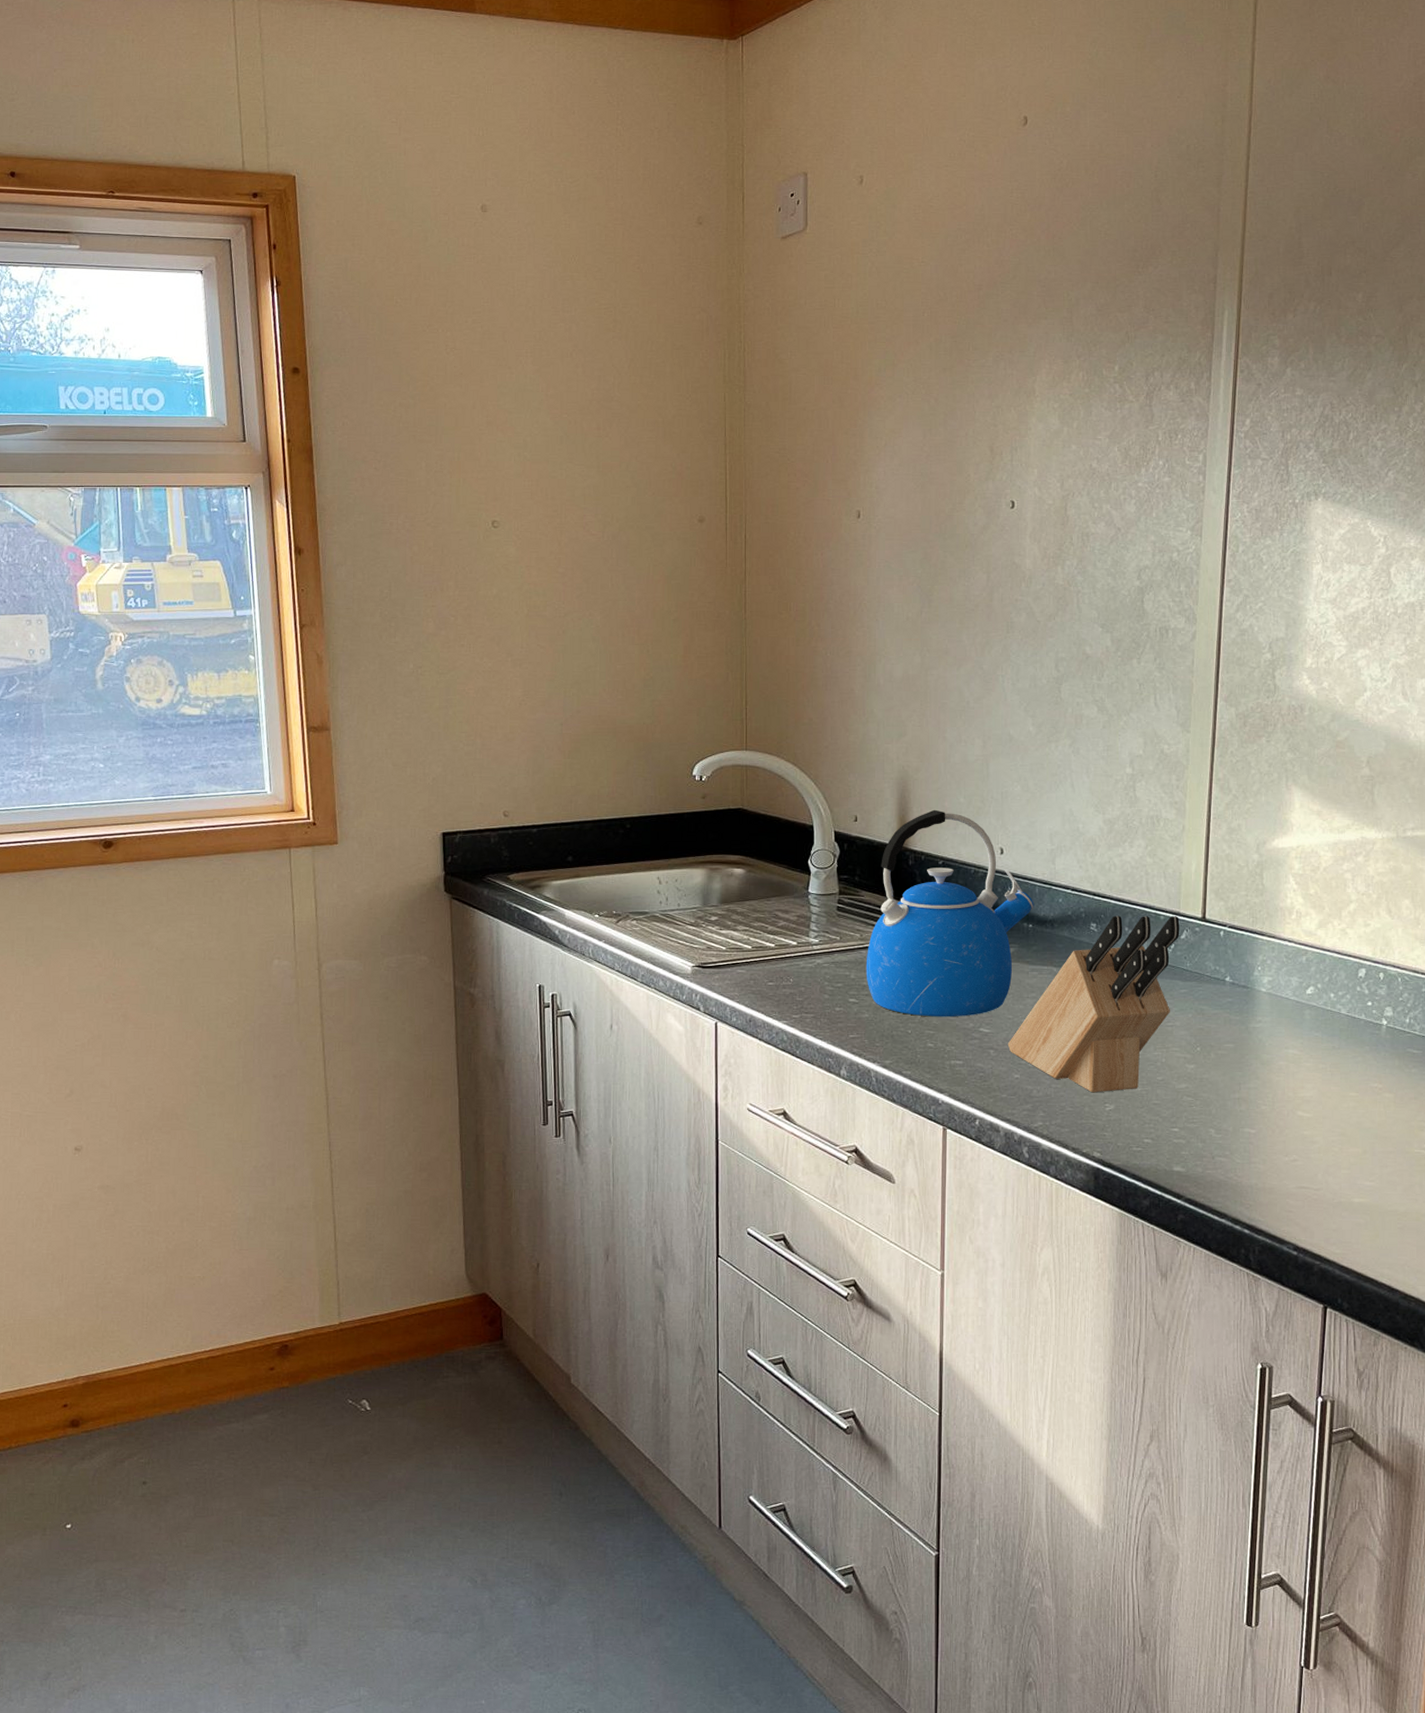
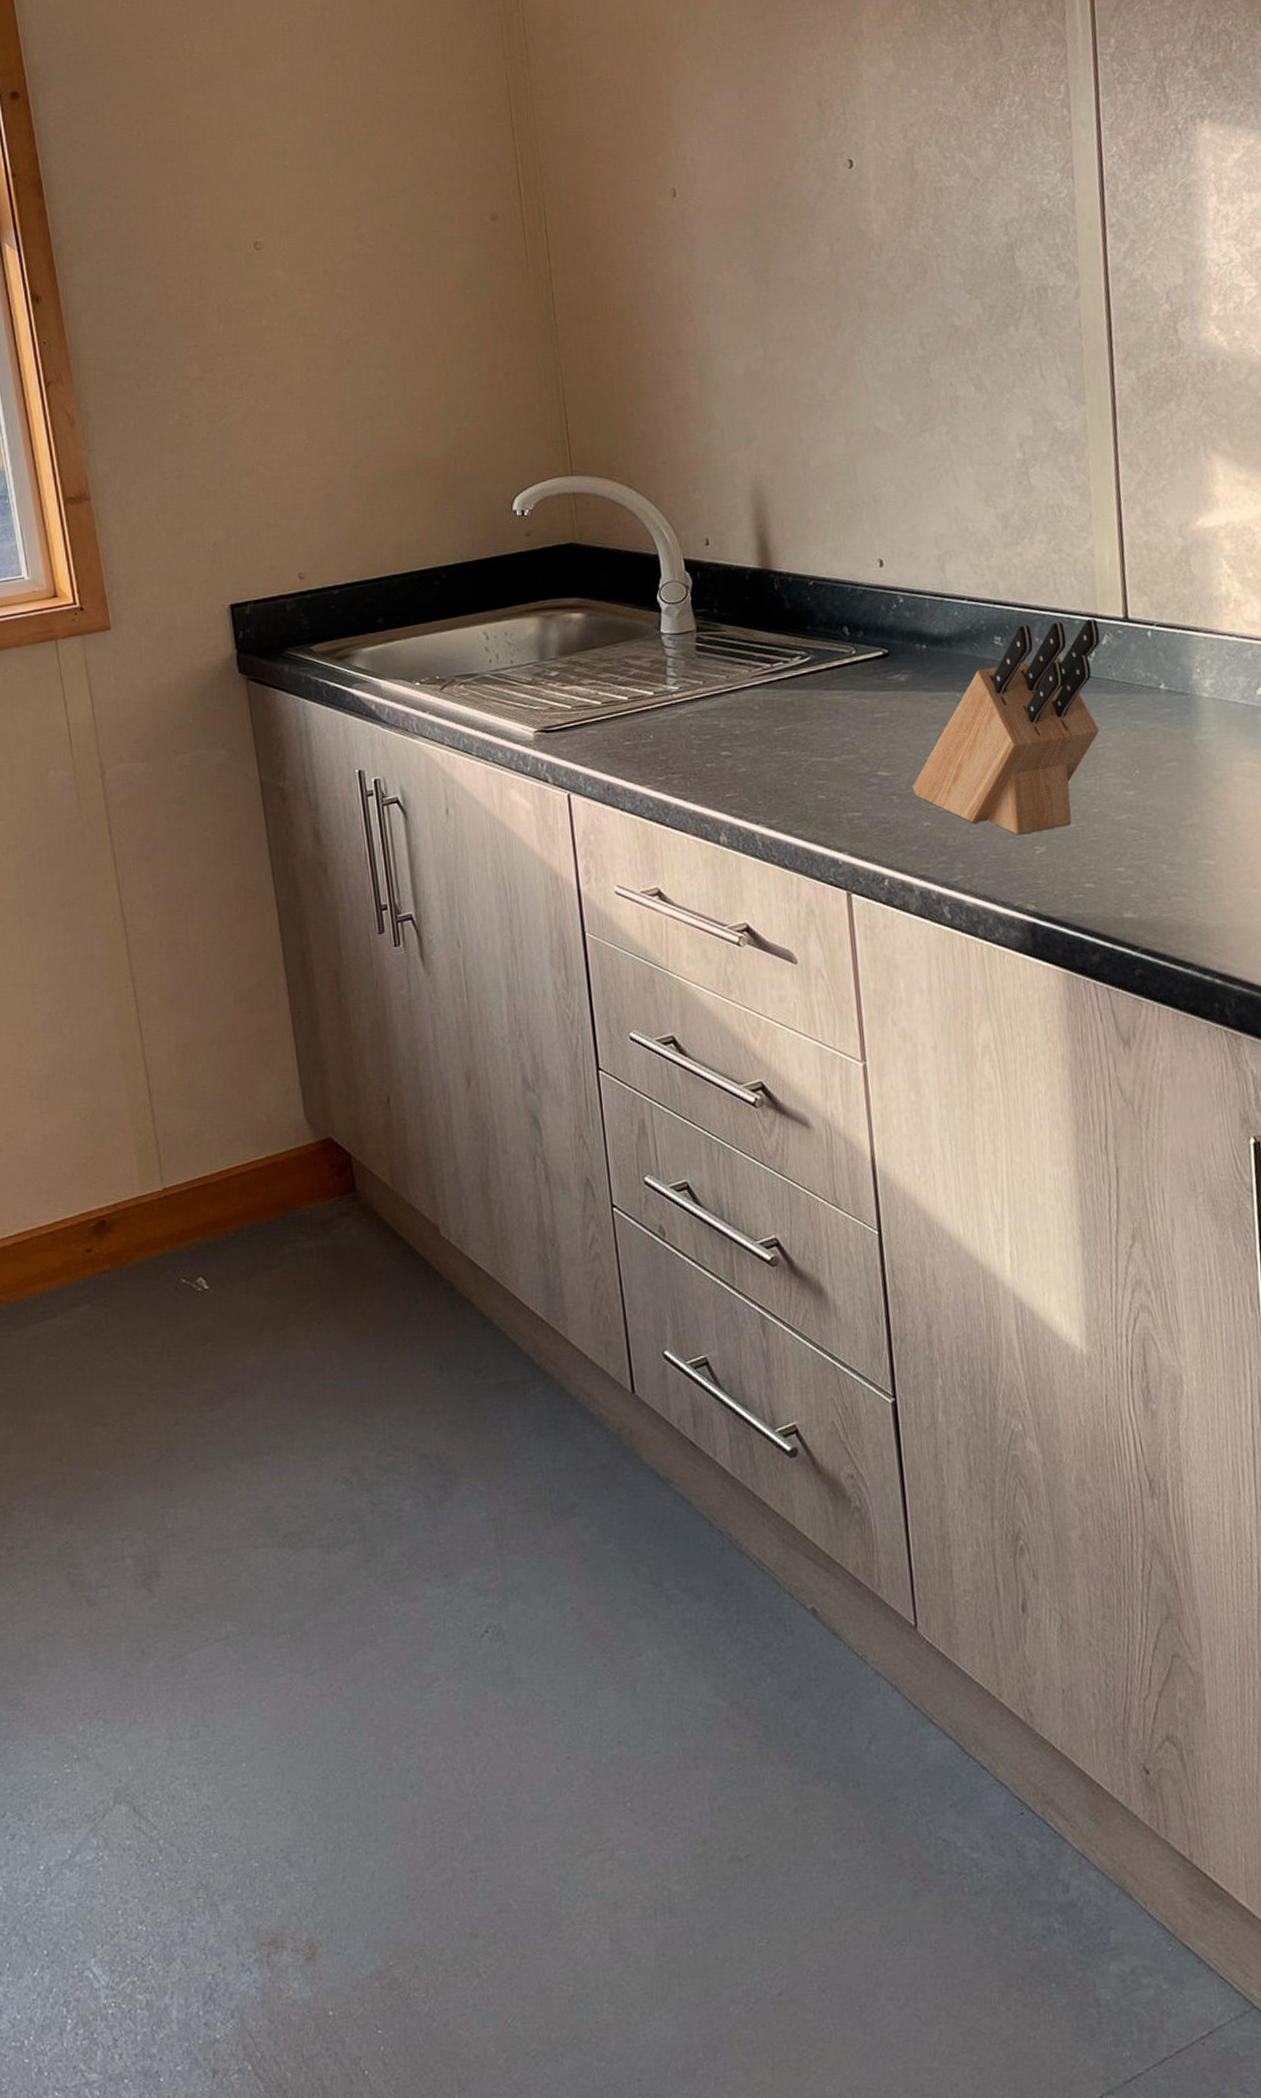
kettle: present [866,809,1034,1017] -> none [736,522,926,764]

